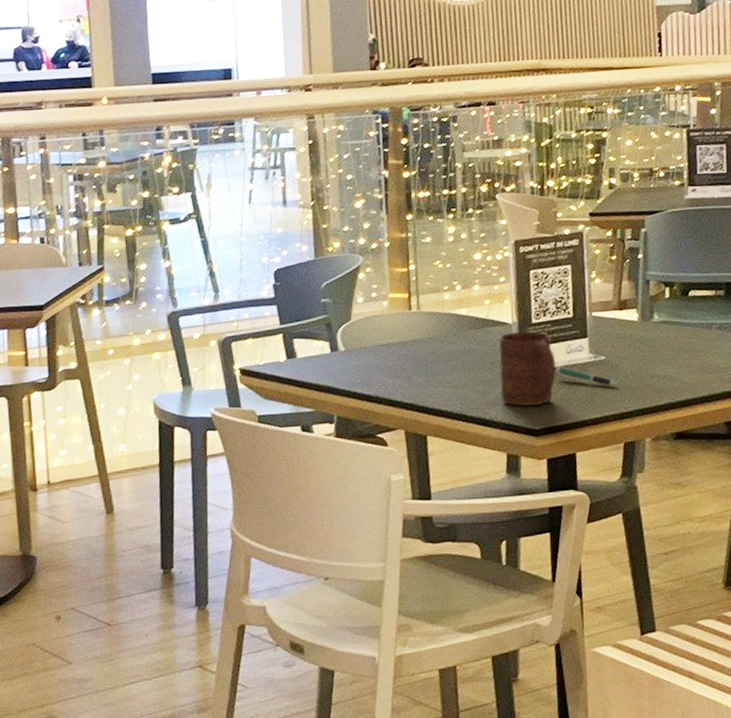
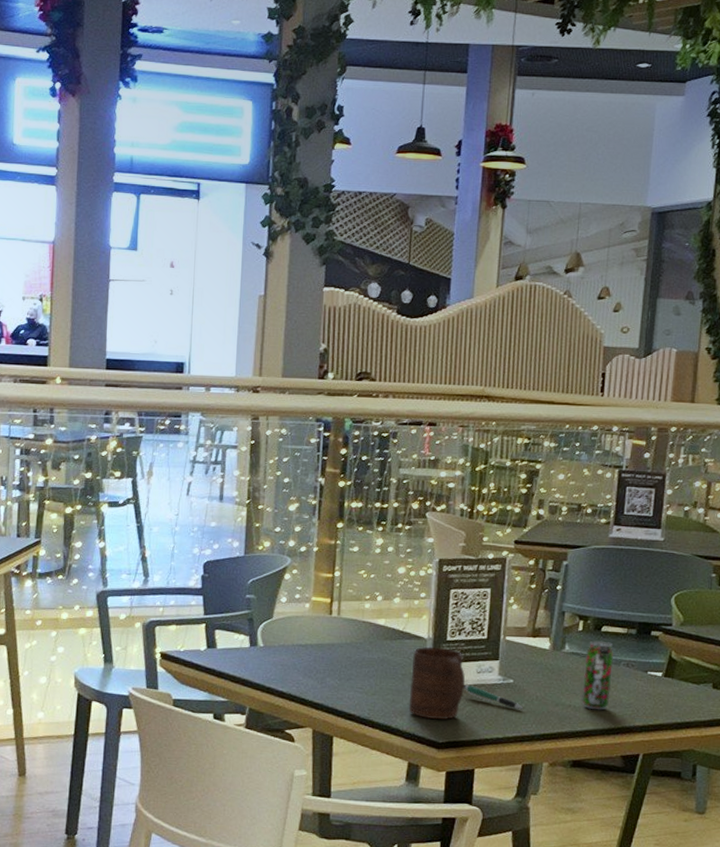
beverage can: none [675,306,706,378] -> present [582,640,614,711]

